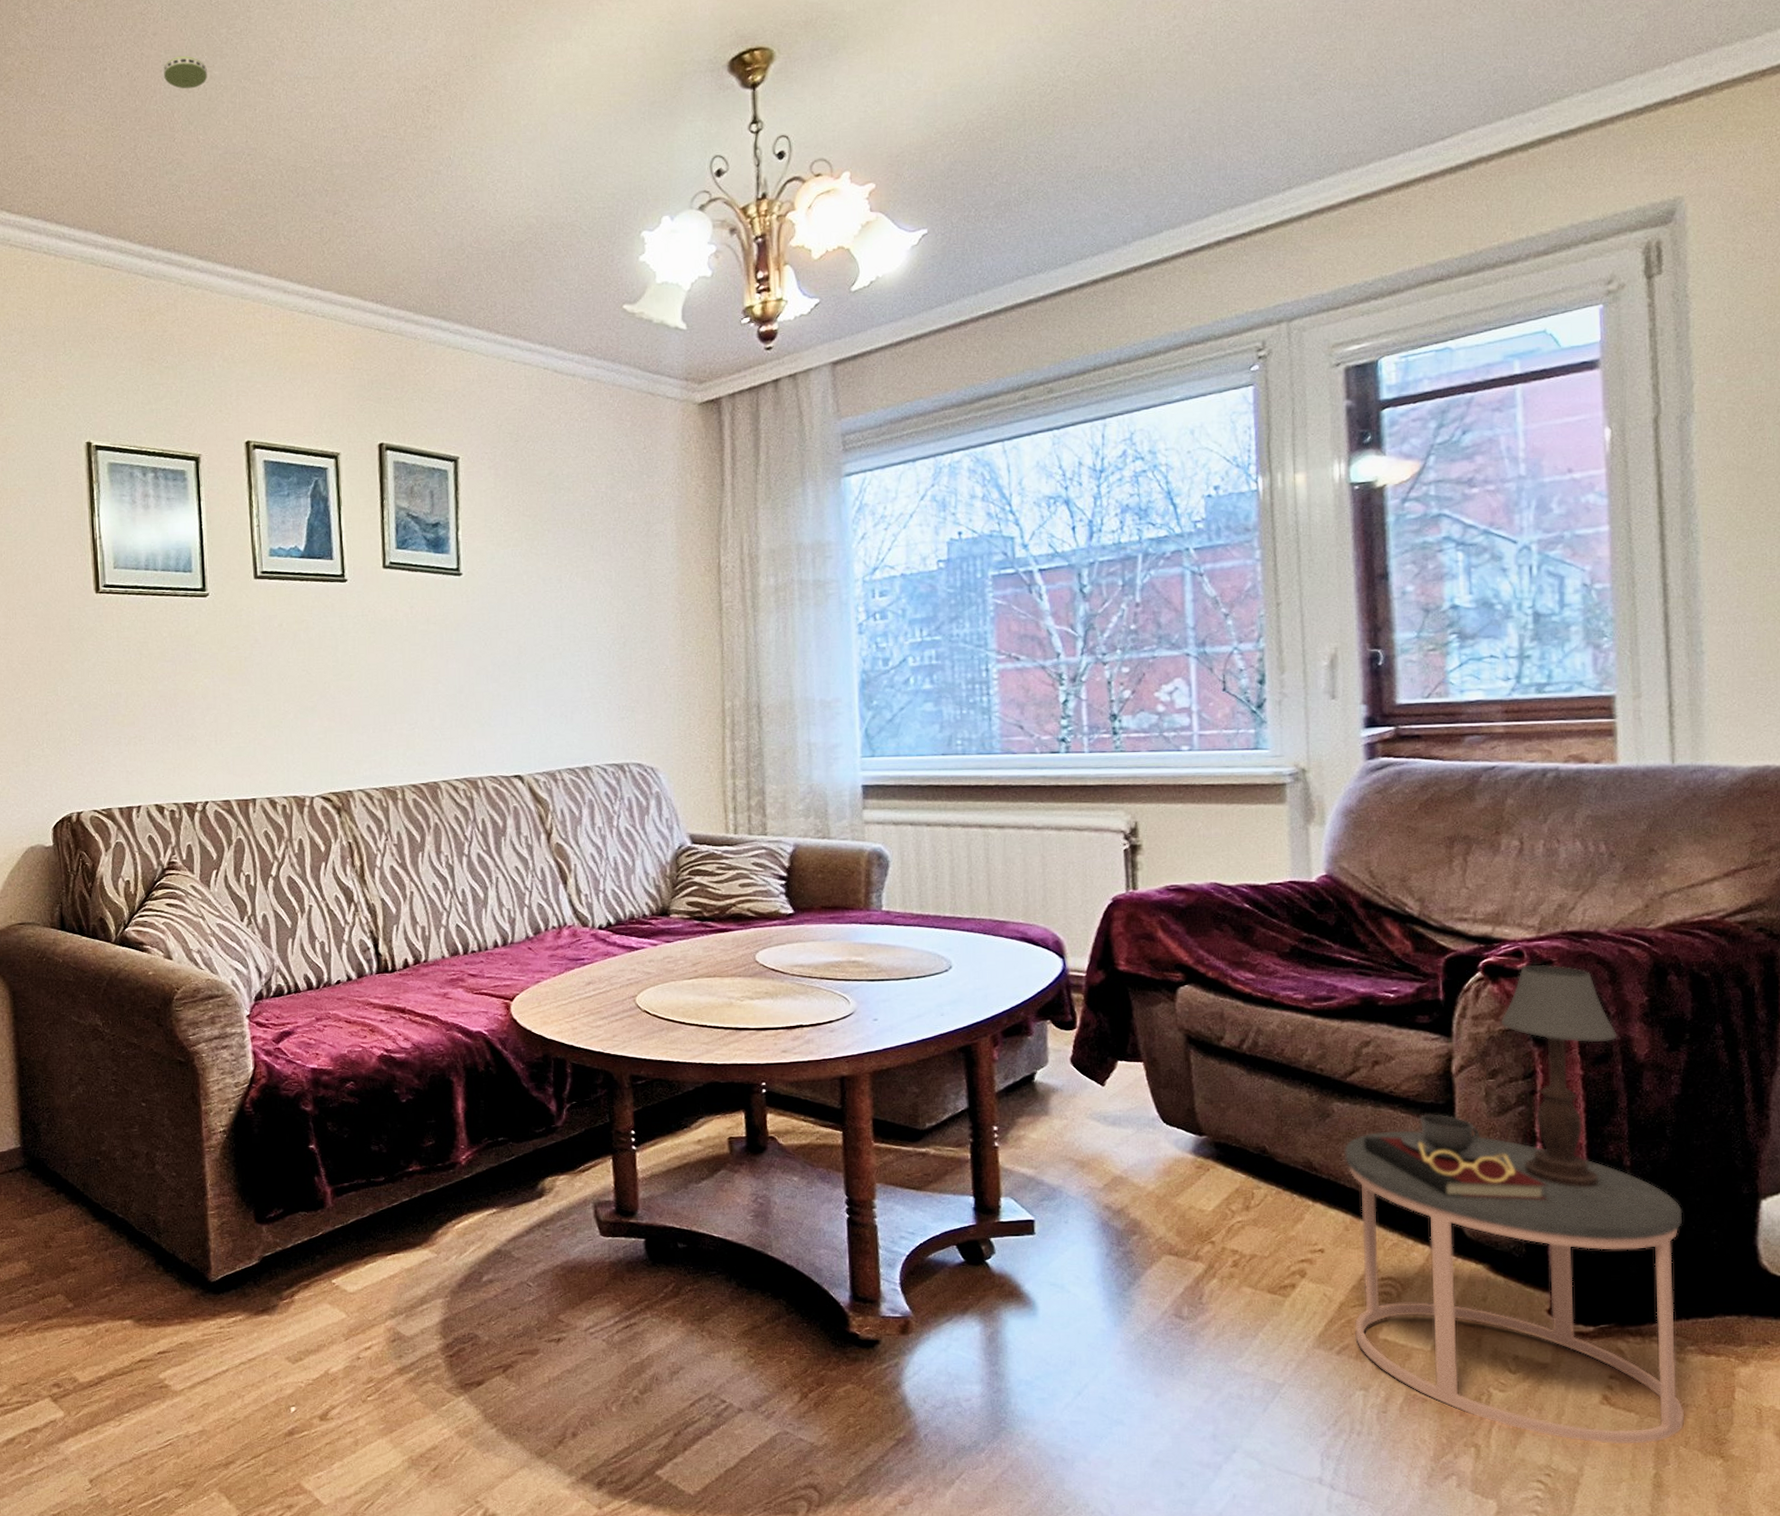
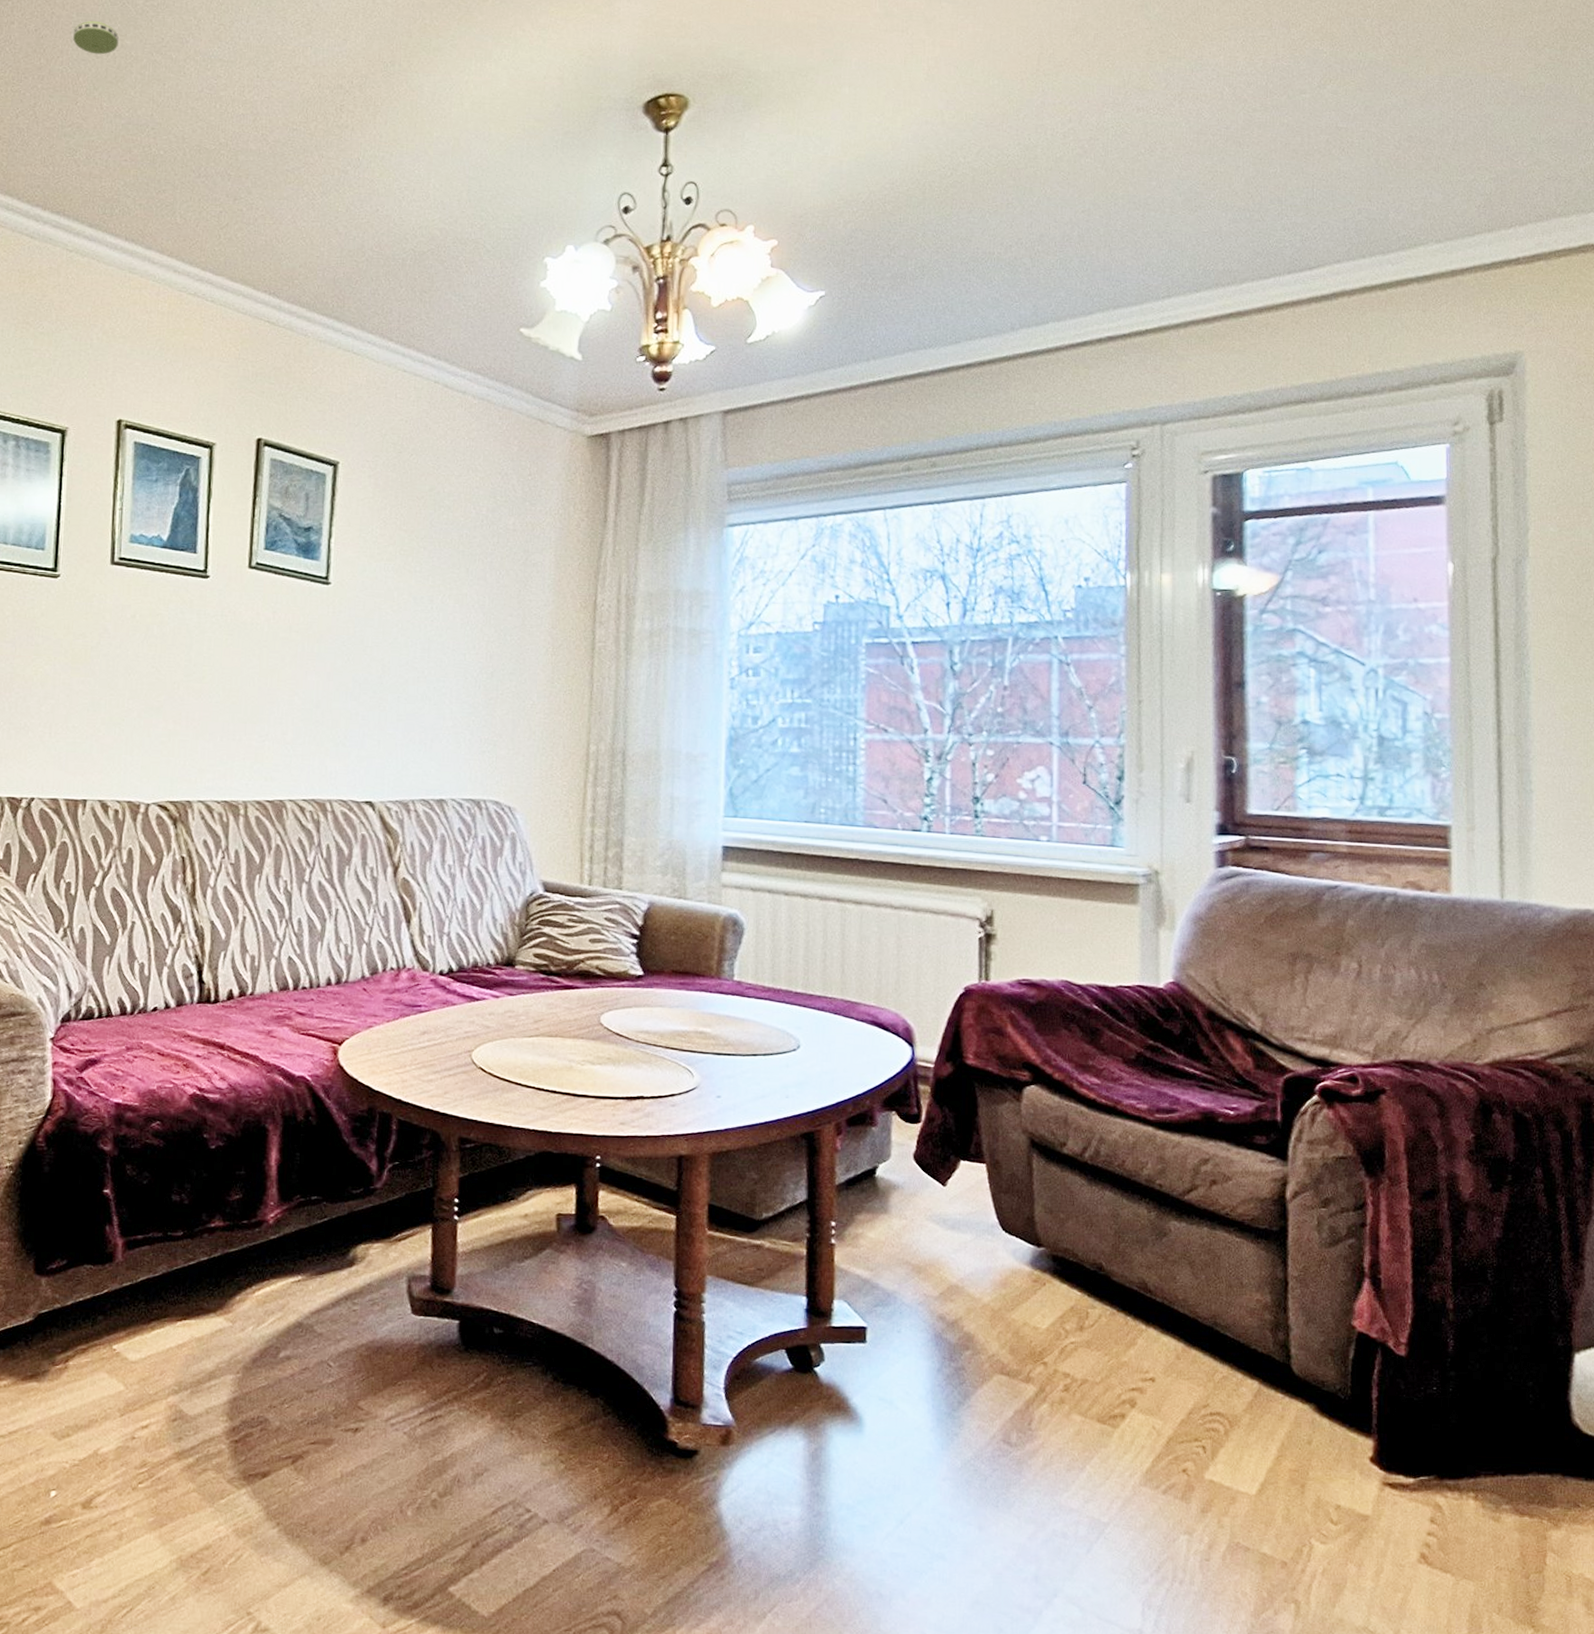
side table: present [1345,964,1685,1445] -> none [1179,1091,1501,1608]

